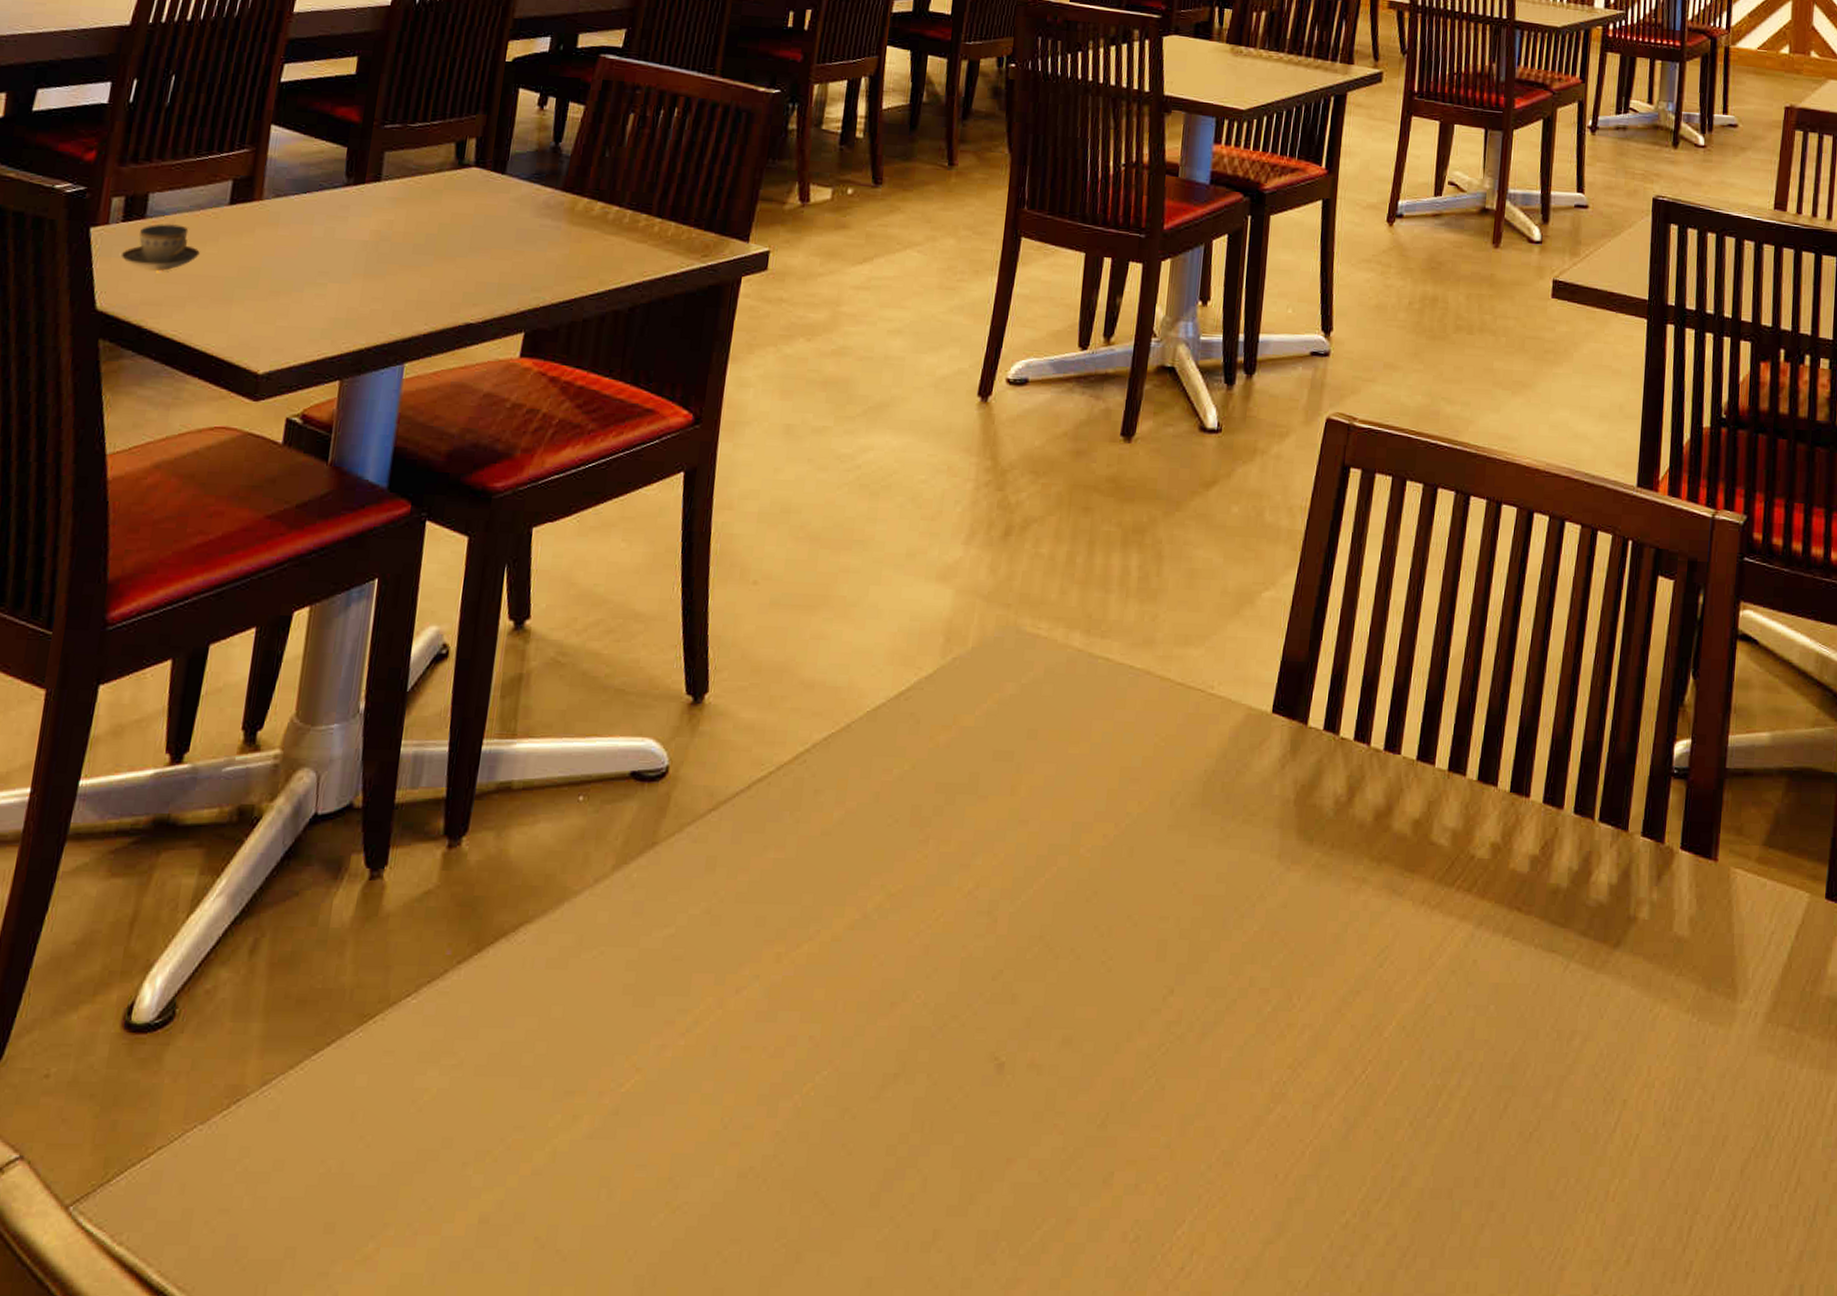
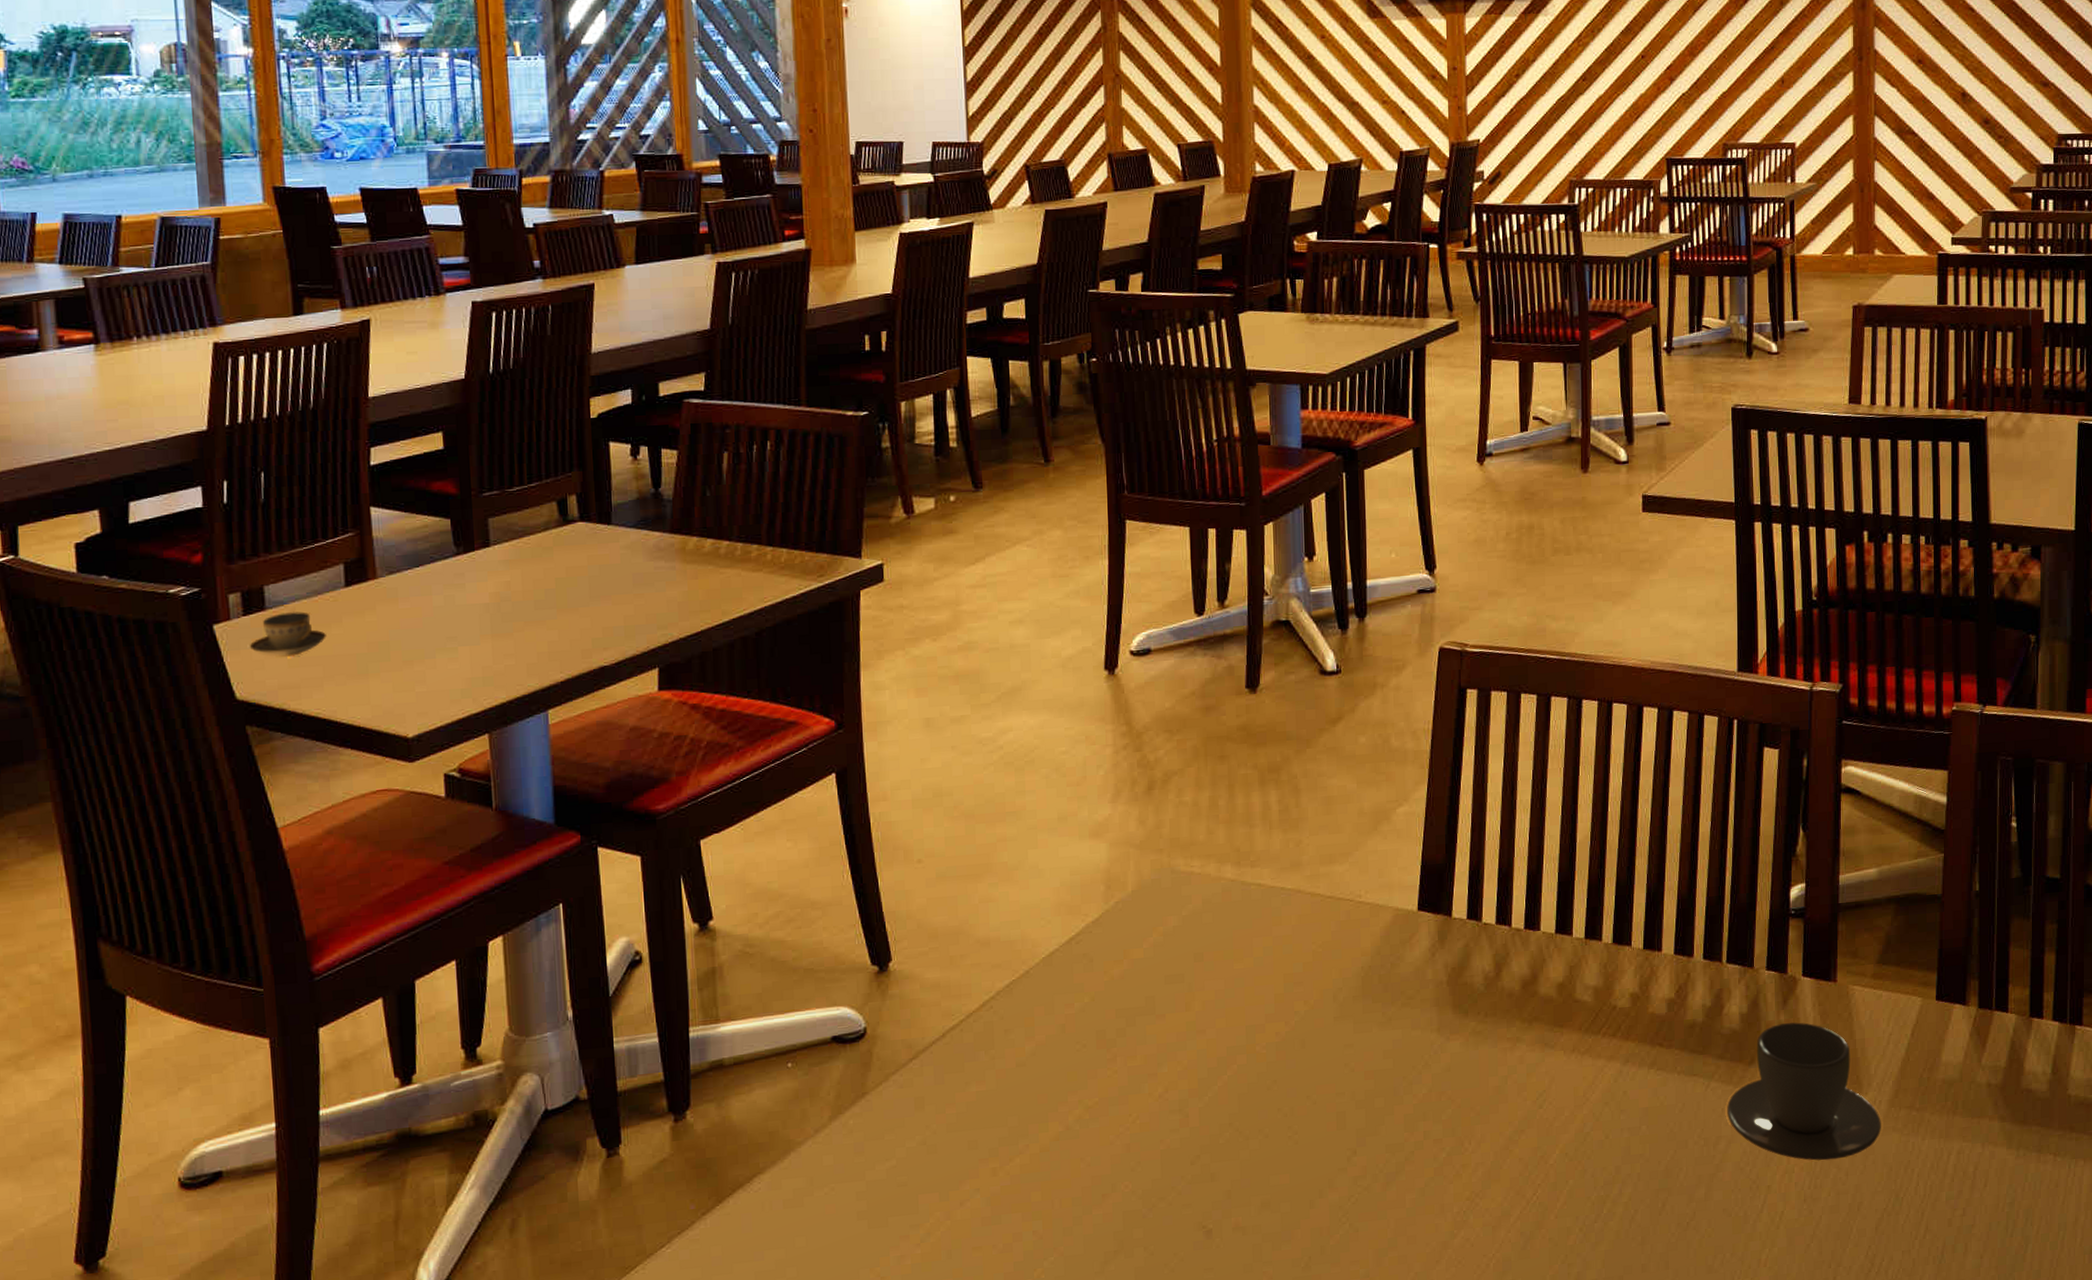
teacup: none [1585,903,1756,1078] -> present [1727,1022,1881,1161]

